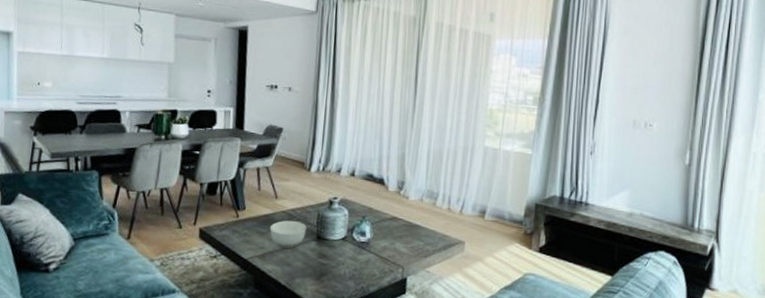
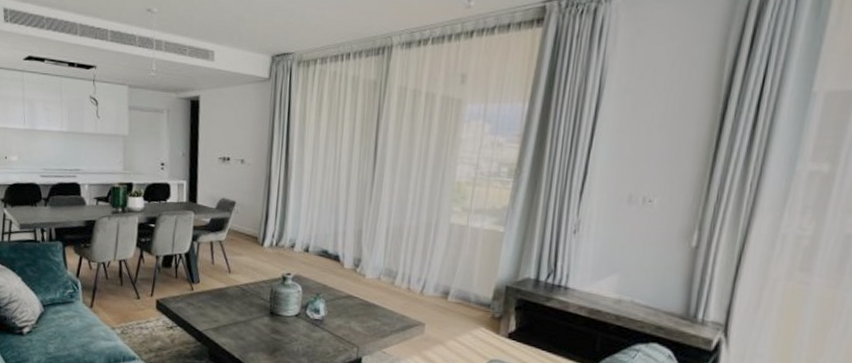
bowl: present [269,220,307,249] -> none [223,294,260,323]

